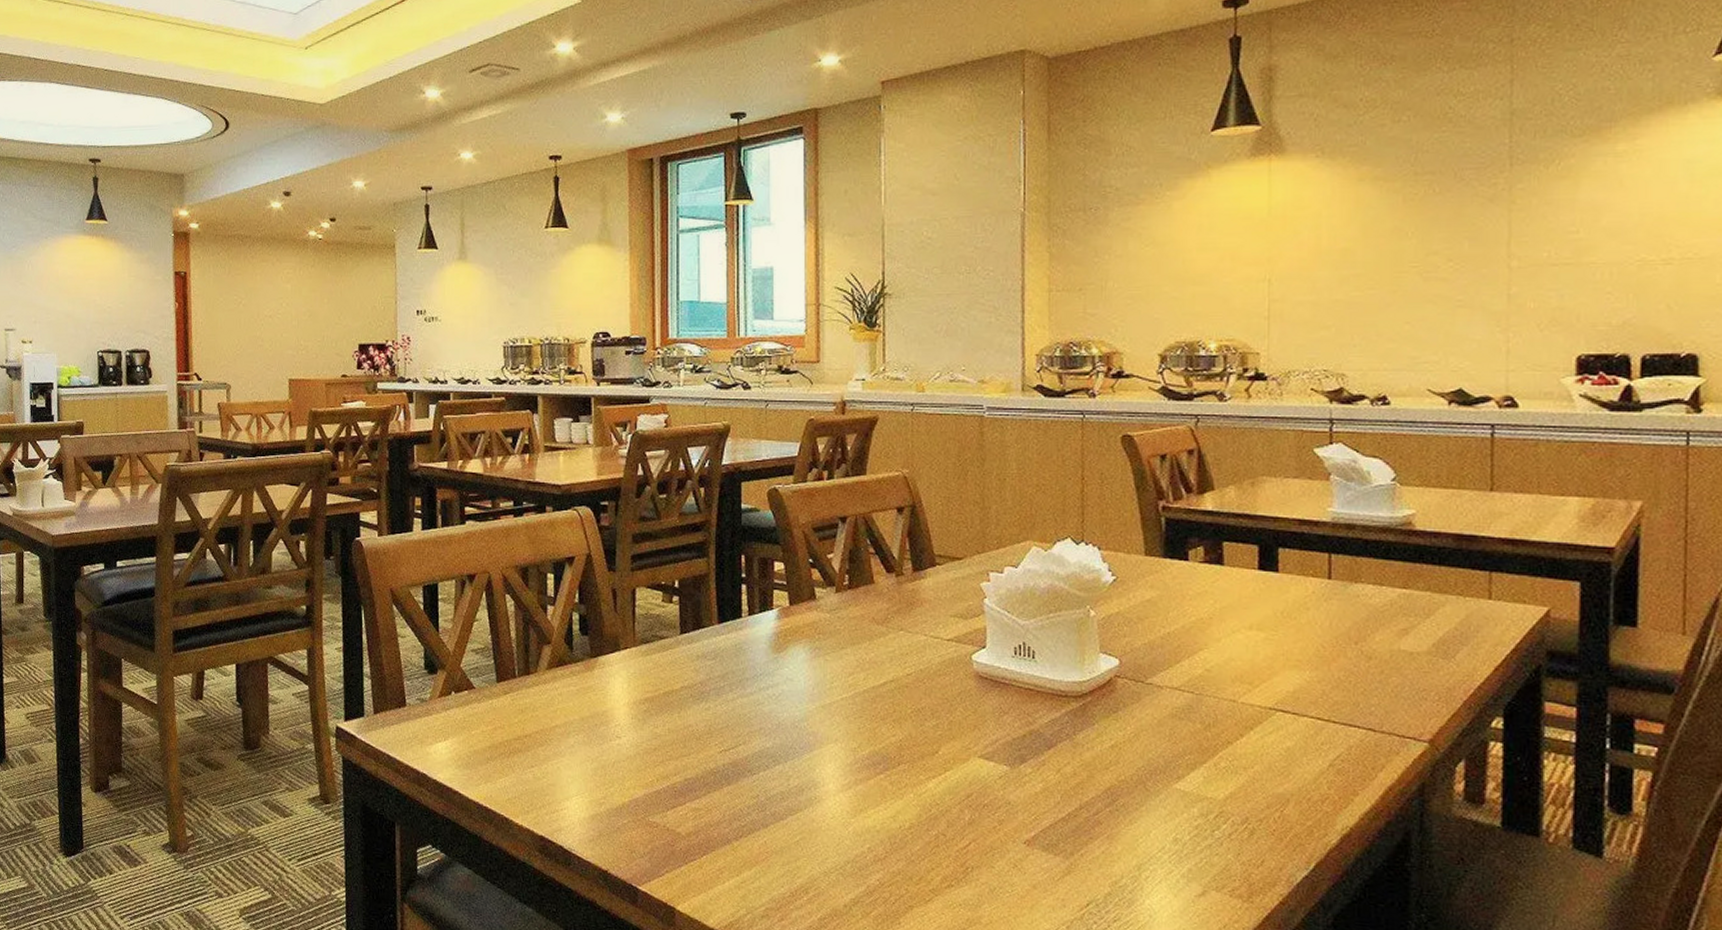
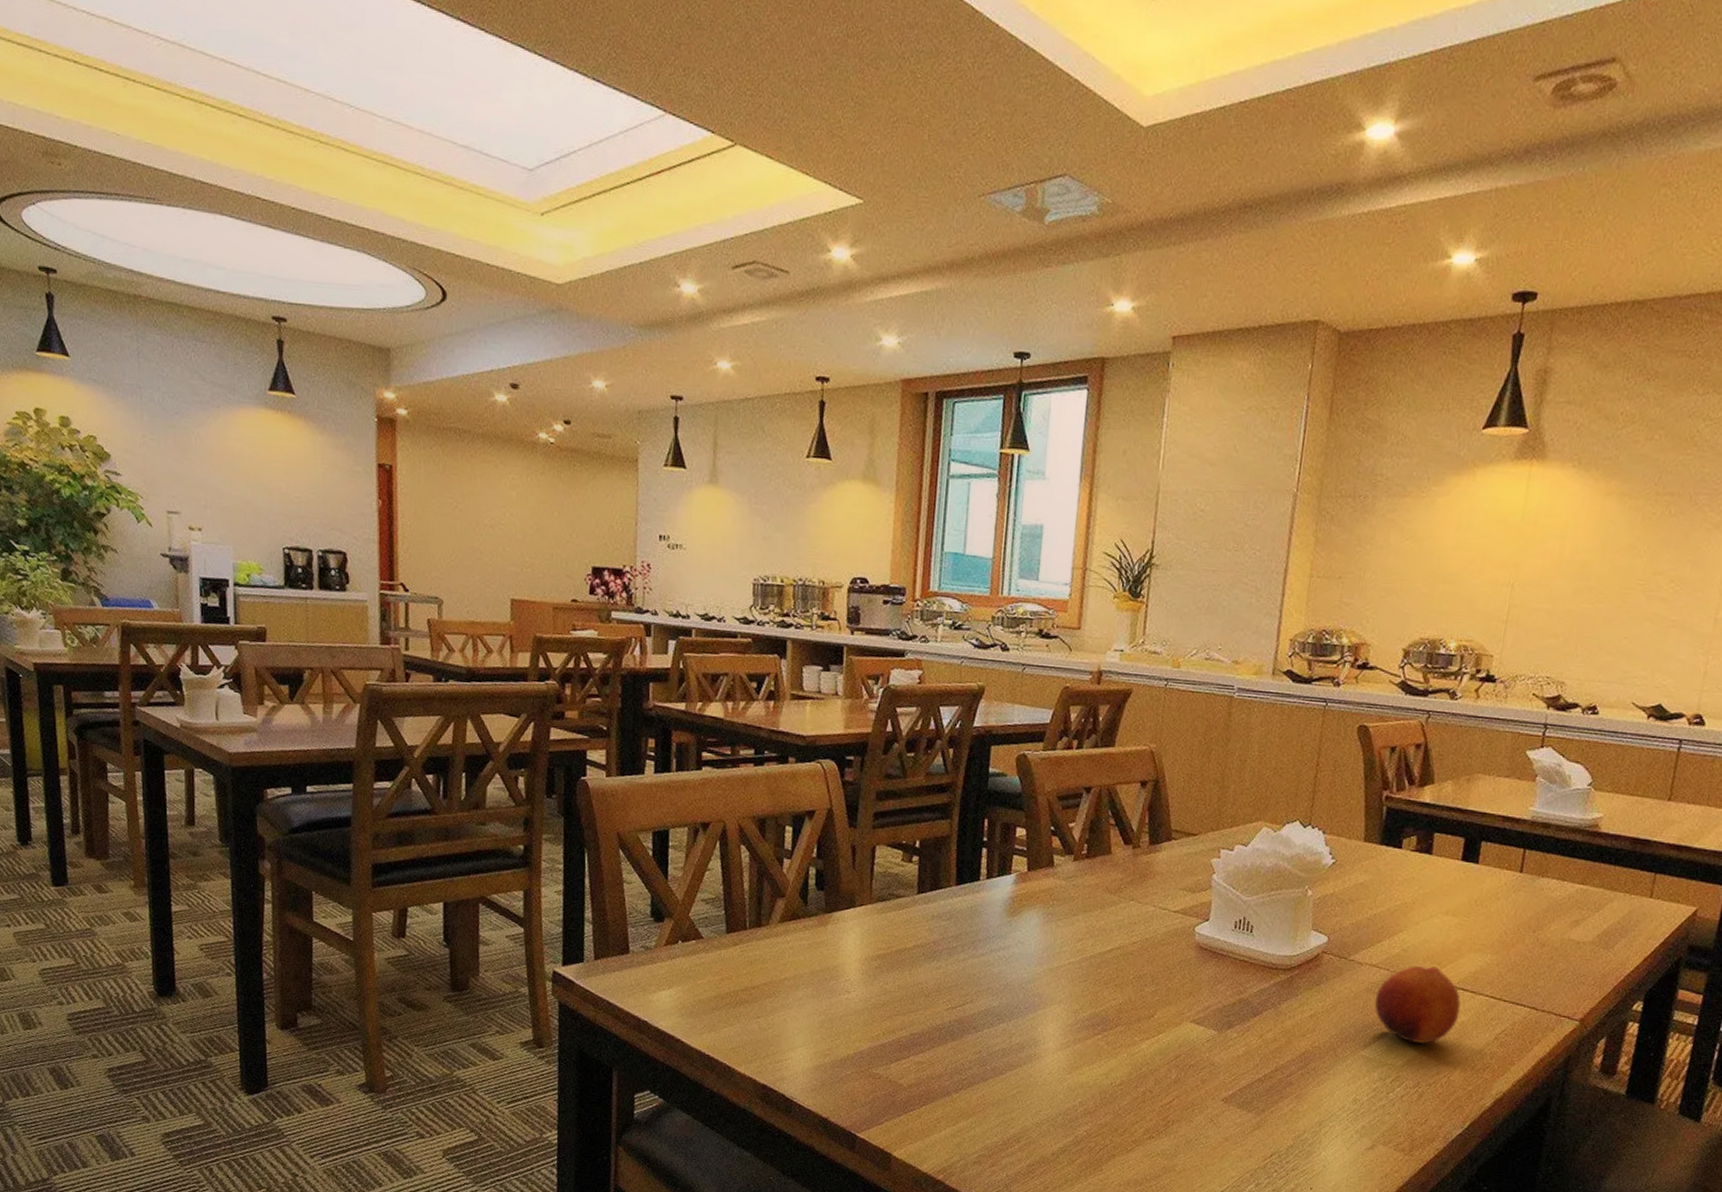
fruit: none [1182,687,1283,774] -> present [1374,965,1461,1044]

